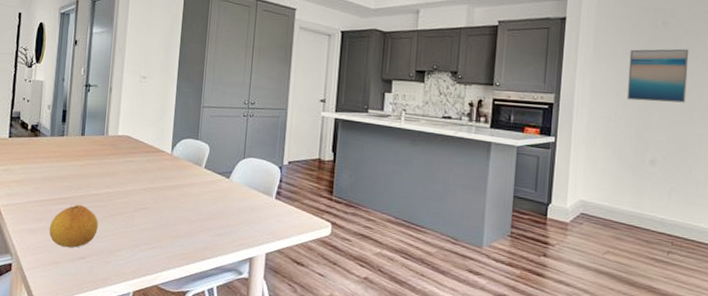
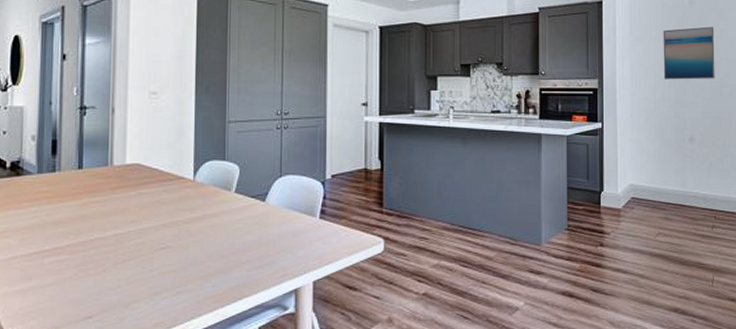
fruit: present [49,204,98,248] -> none [42,253,107,307]

